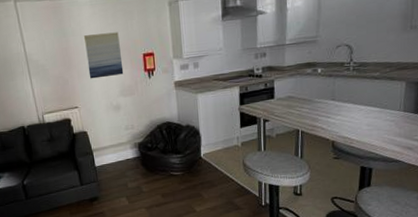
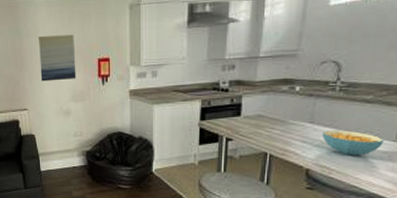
cereal bowl: none [343,104,391,126] -> present [322,130,384,155]

